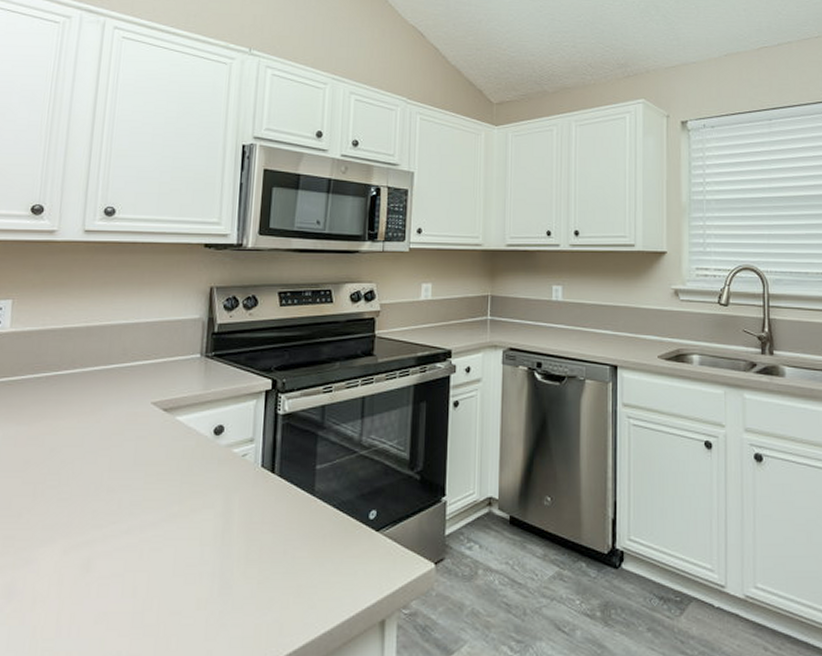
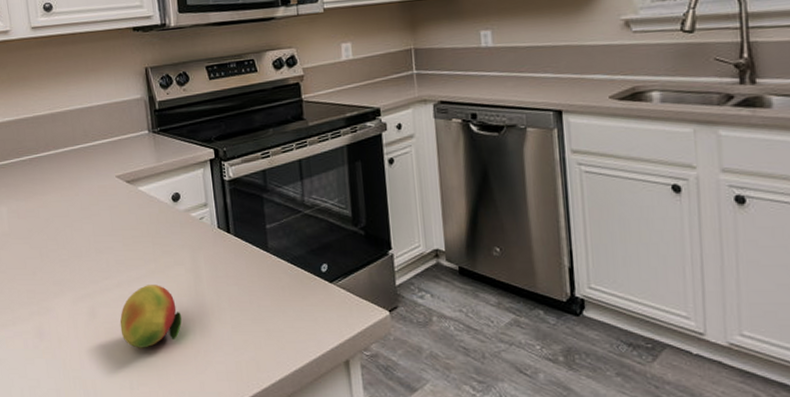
fruit: none [119,531,199,610] -> present [119,285,182,348]

